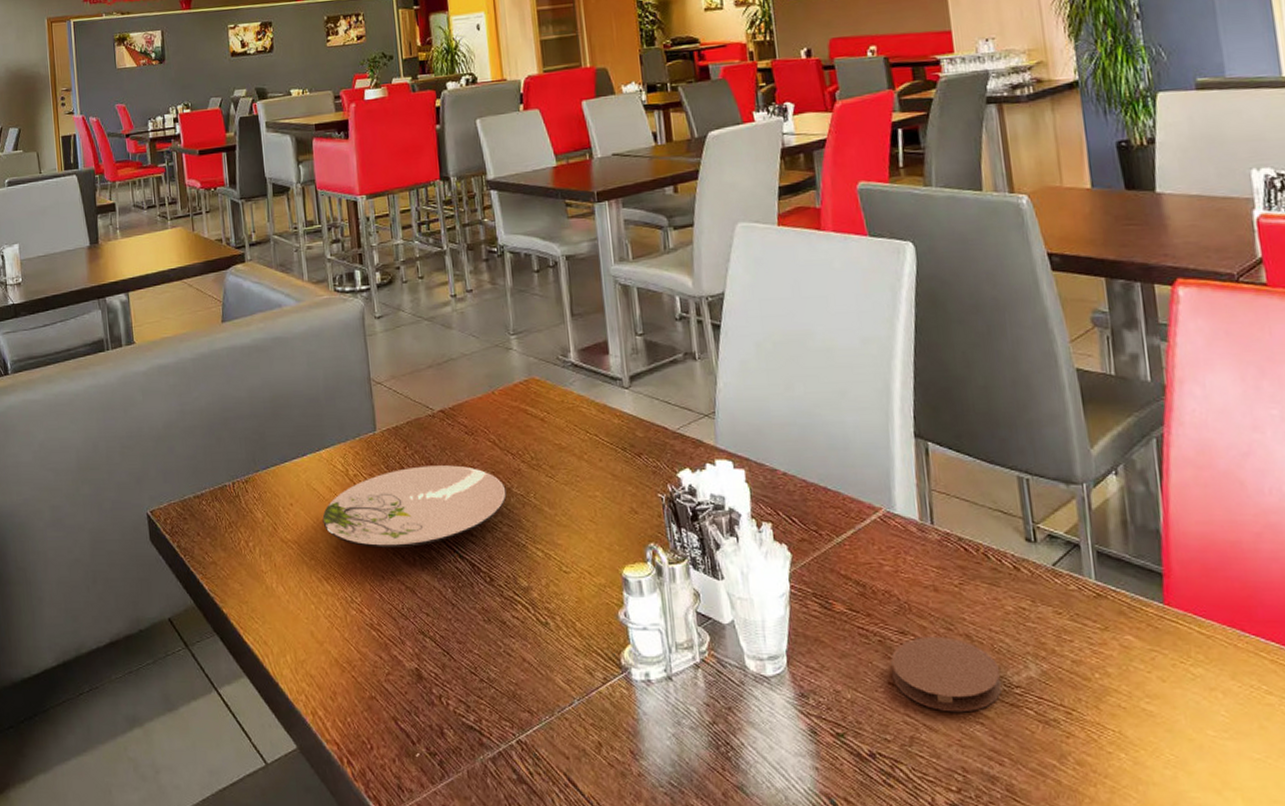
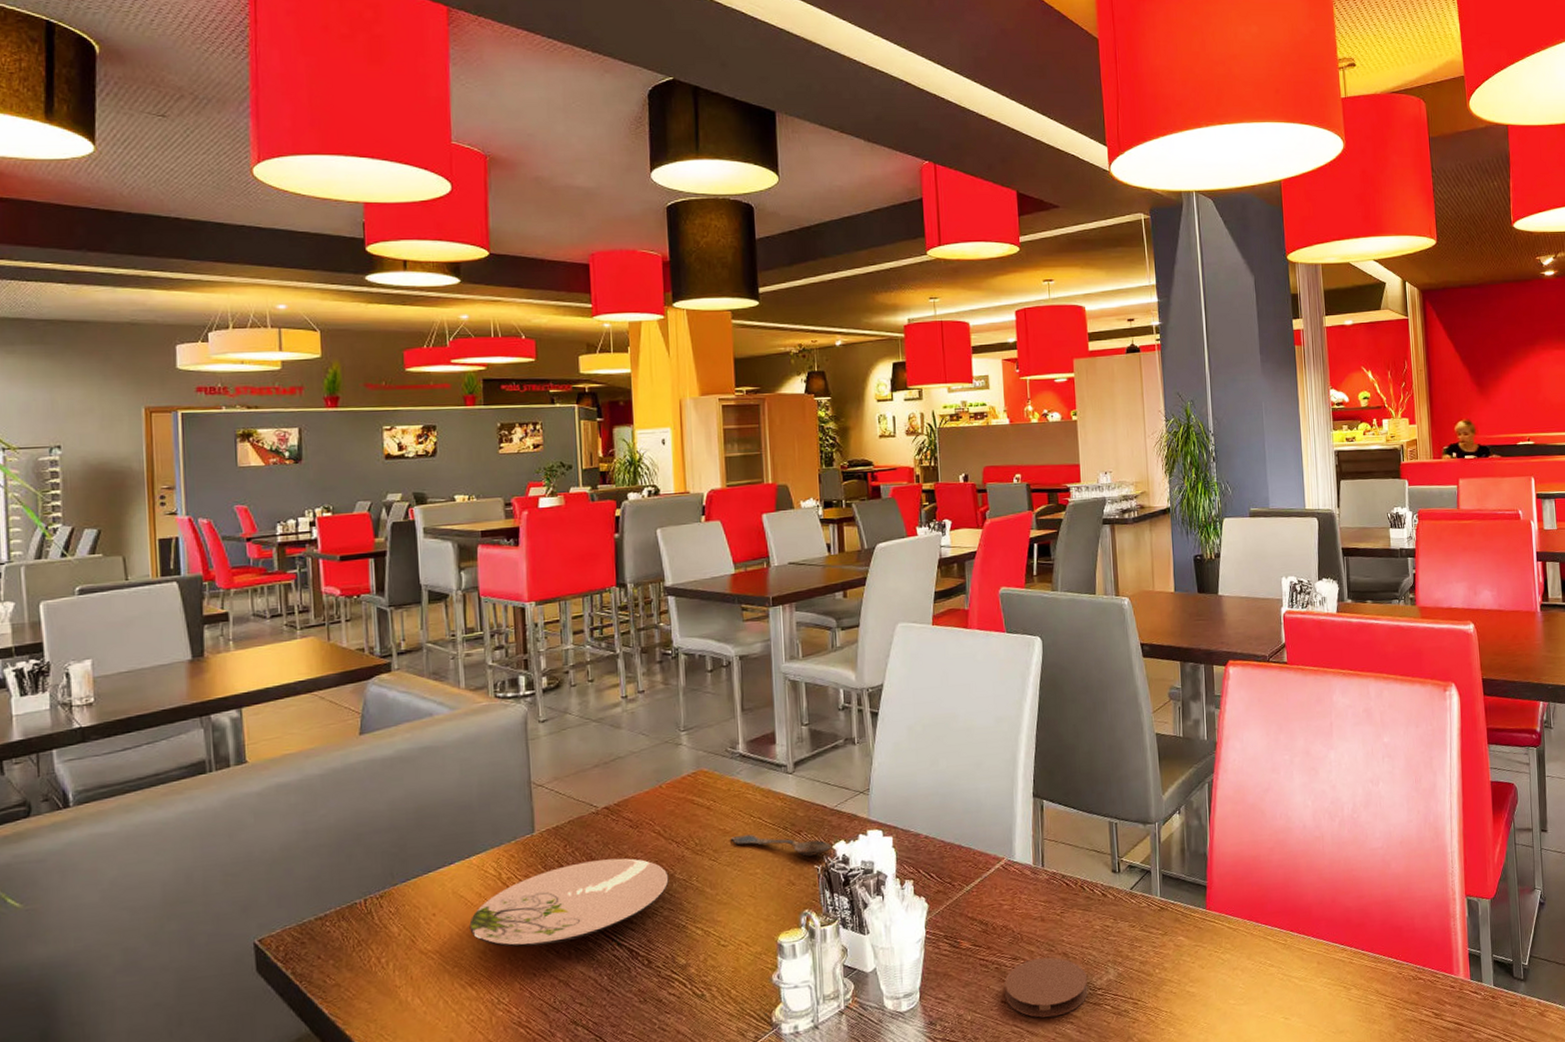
spoon: none [567,452,677,483] -> present [730,834,833,857]

